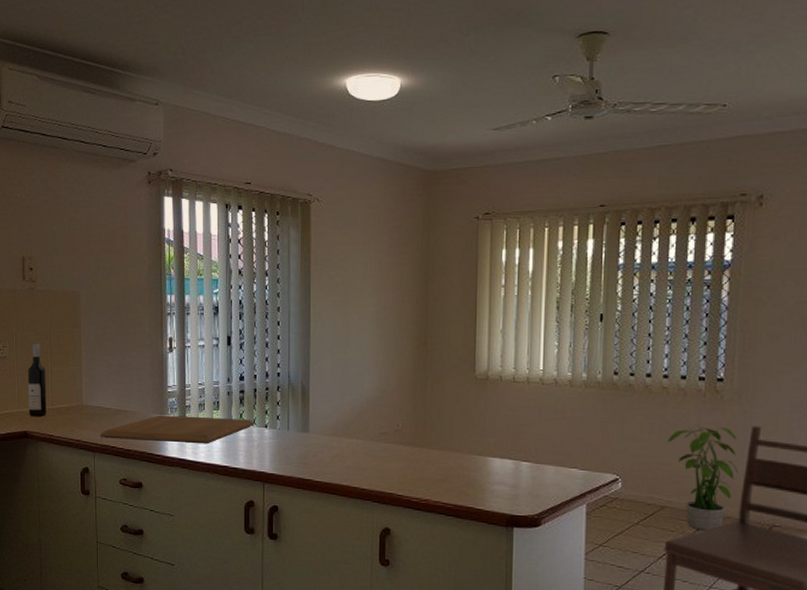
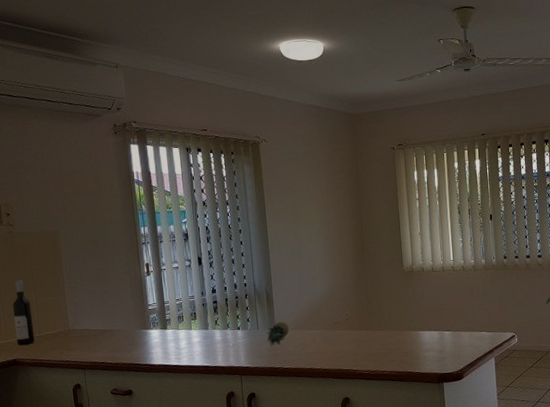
chopping board: present [101,415,255,443] -> none [89,324,229,355]
fruit: none [298,423,325,453] -> present [266,321,289,347]

